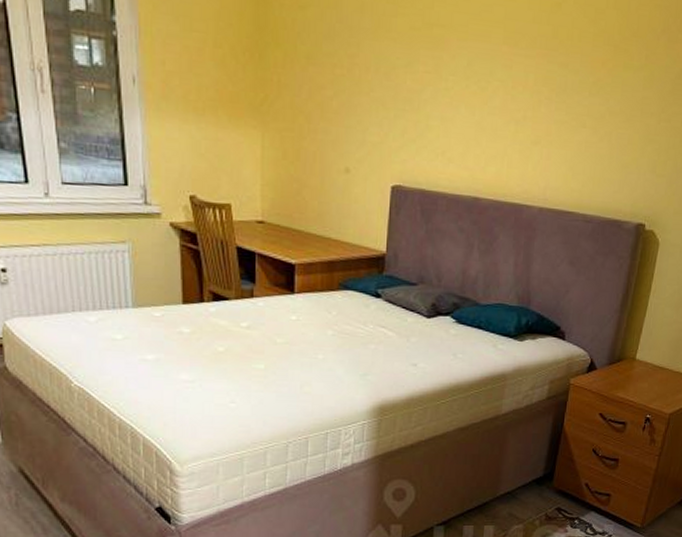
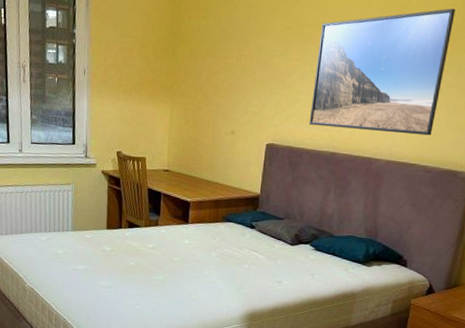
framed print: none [444,11,619,177] -> present [309,8,456,136]

